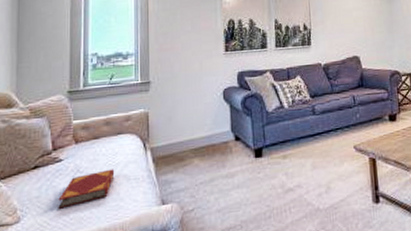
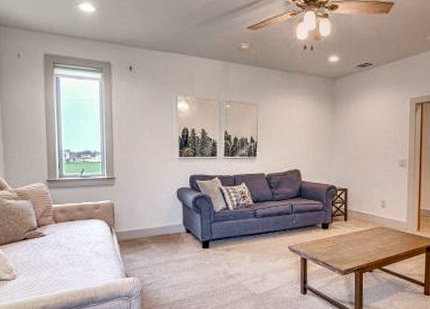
hardback book: present [58,169,115,209] -> none [44,246,88,272]

